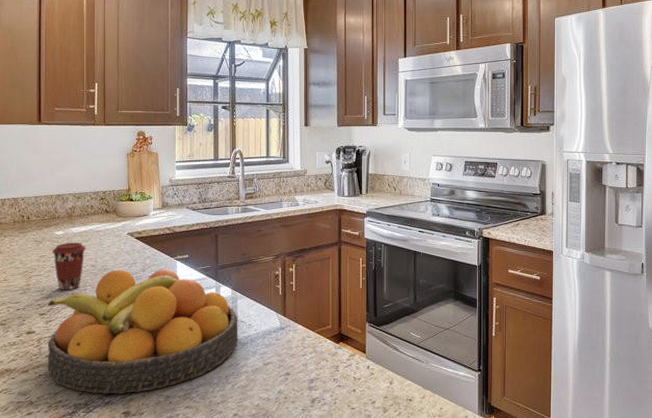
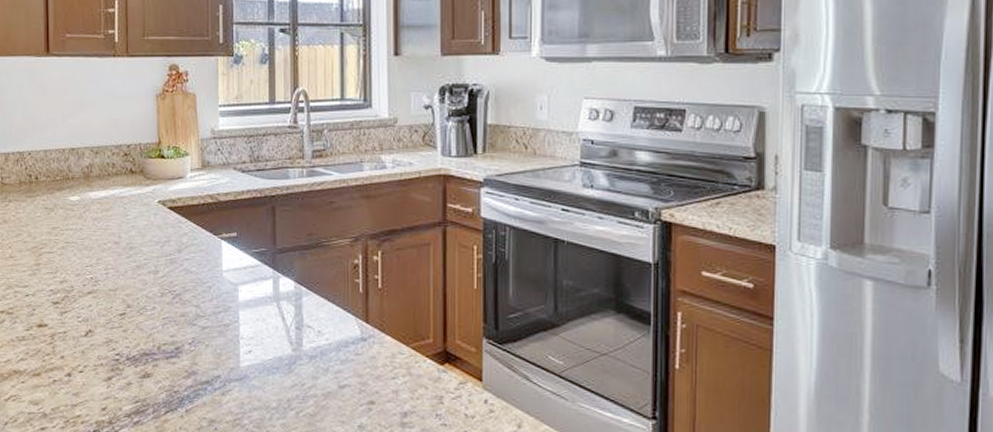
fruit bowl: present [47,269,238,394] -> none [62,249,304,413]
coffee cup: present [52,242,86,291] -> none [66,210,108,274]

